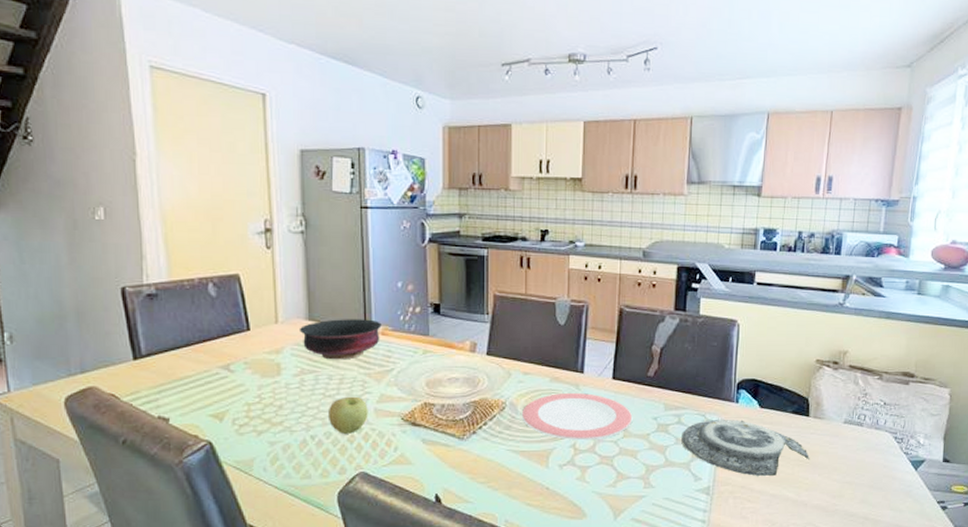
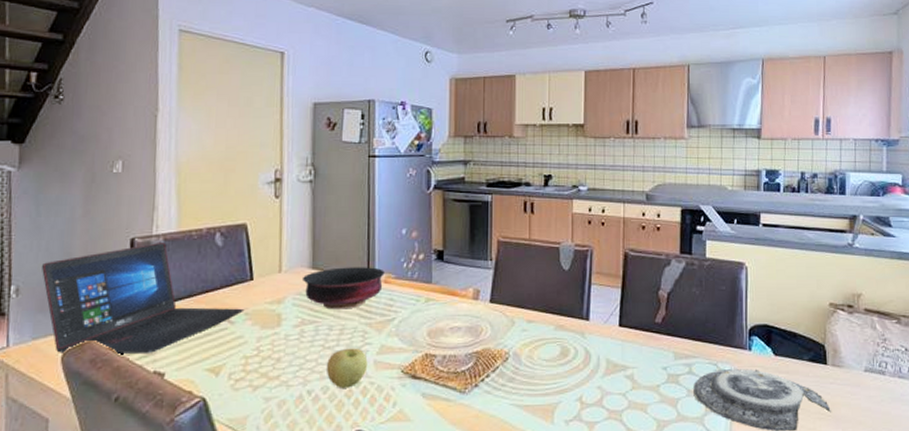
laptop: none [33,291,244,399] -> present [42,241,245,354]
plate: present [521,393,633,441] -> none [525,342,641,394]

